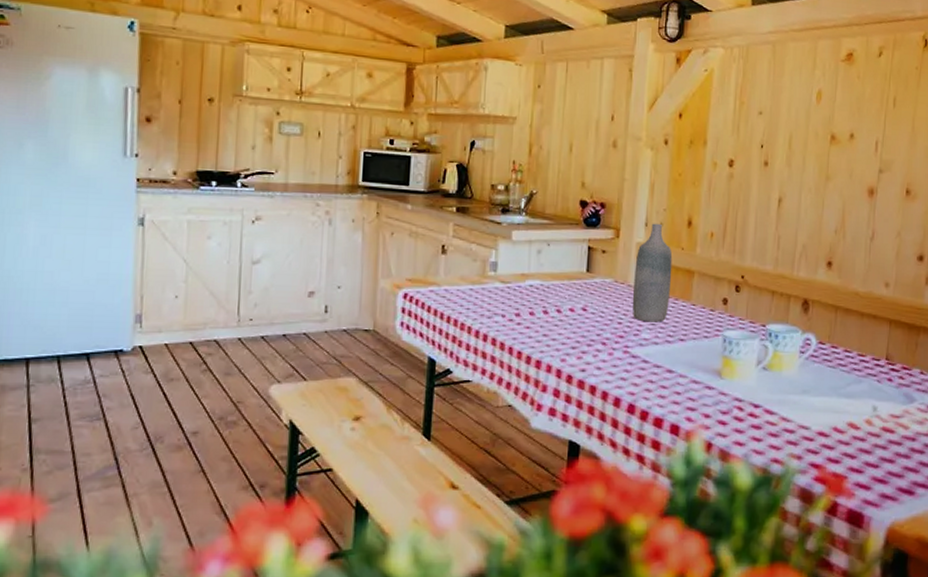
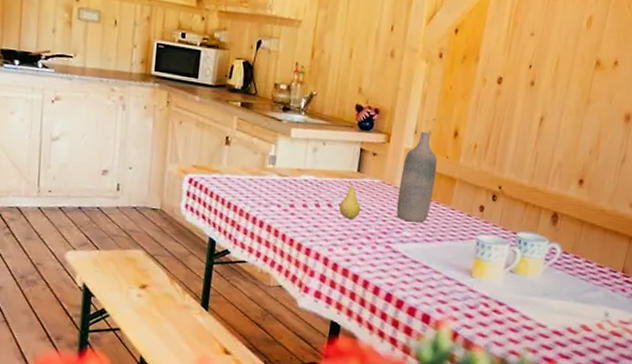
fruit: none [570,281,593,324] -> present [339,180,361,219]

